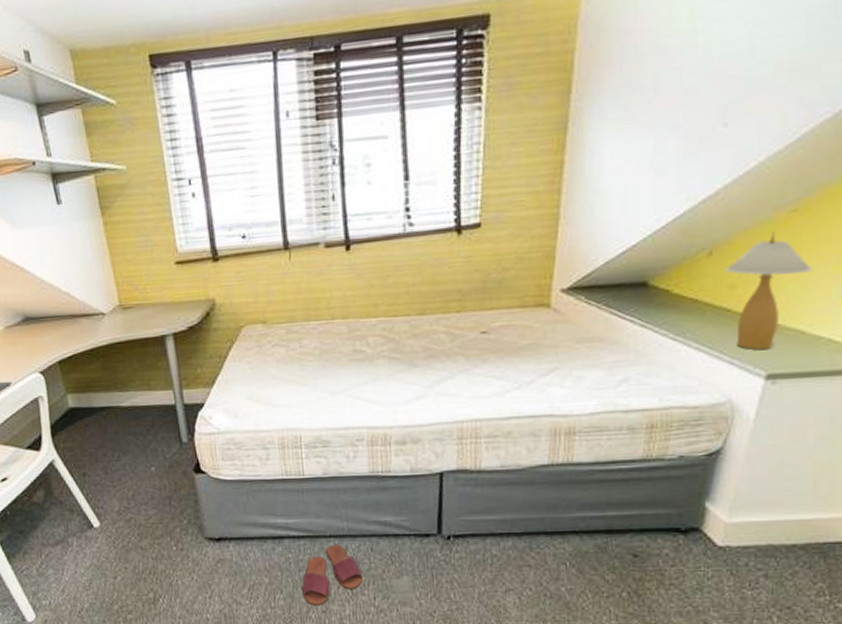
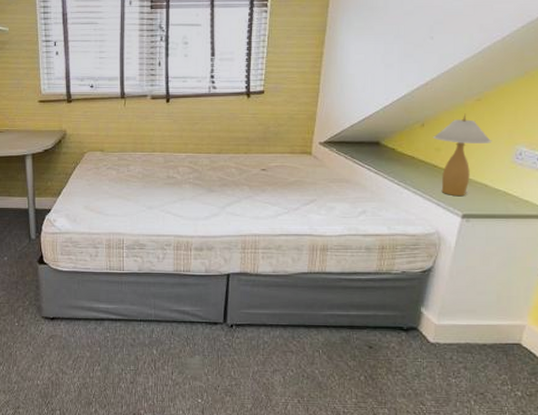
slippers: present [302,545,362,606] -> none [116,327,164,377]

